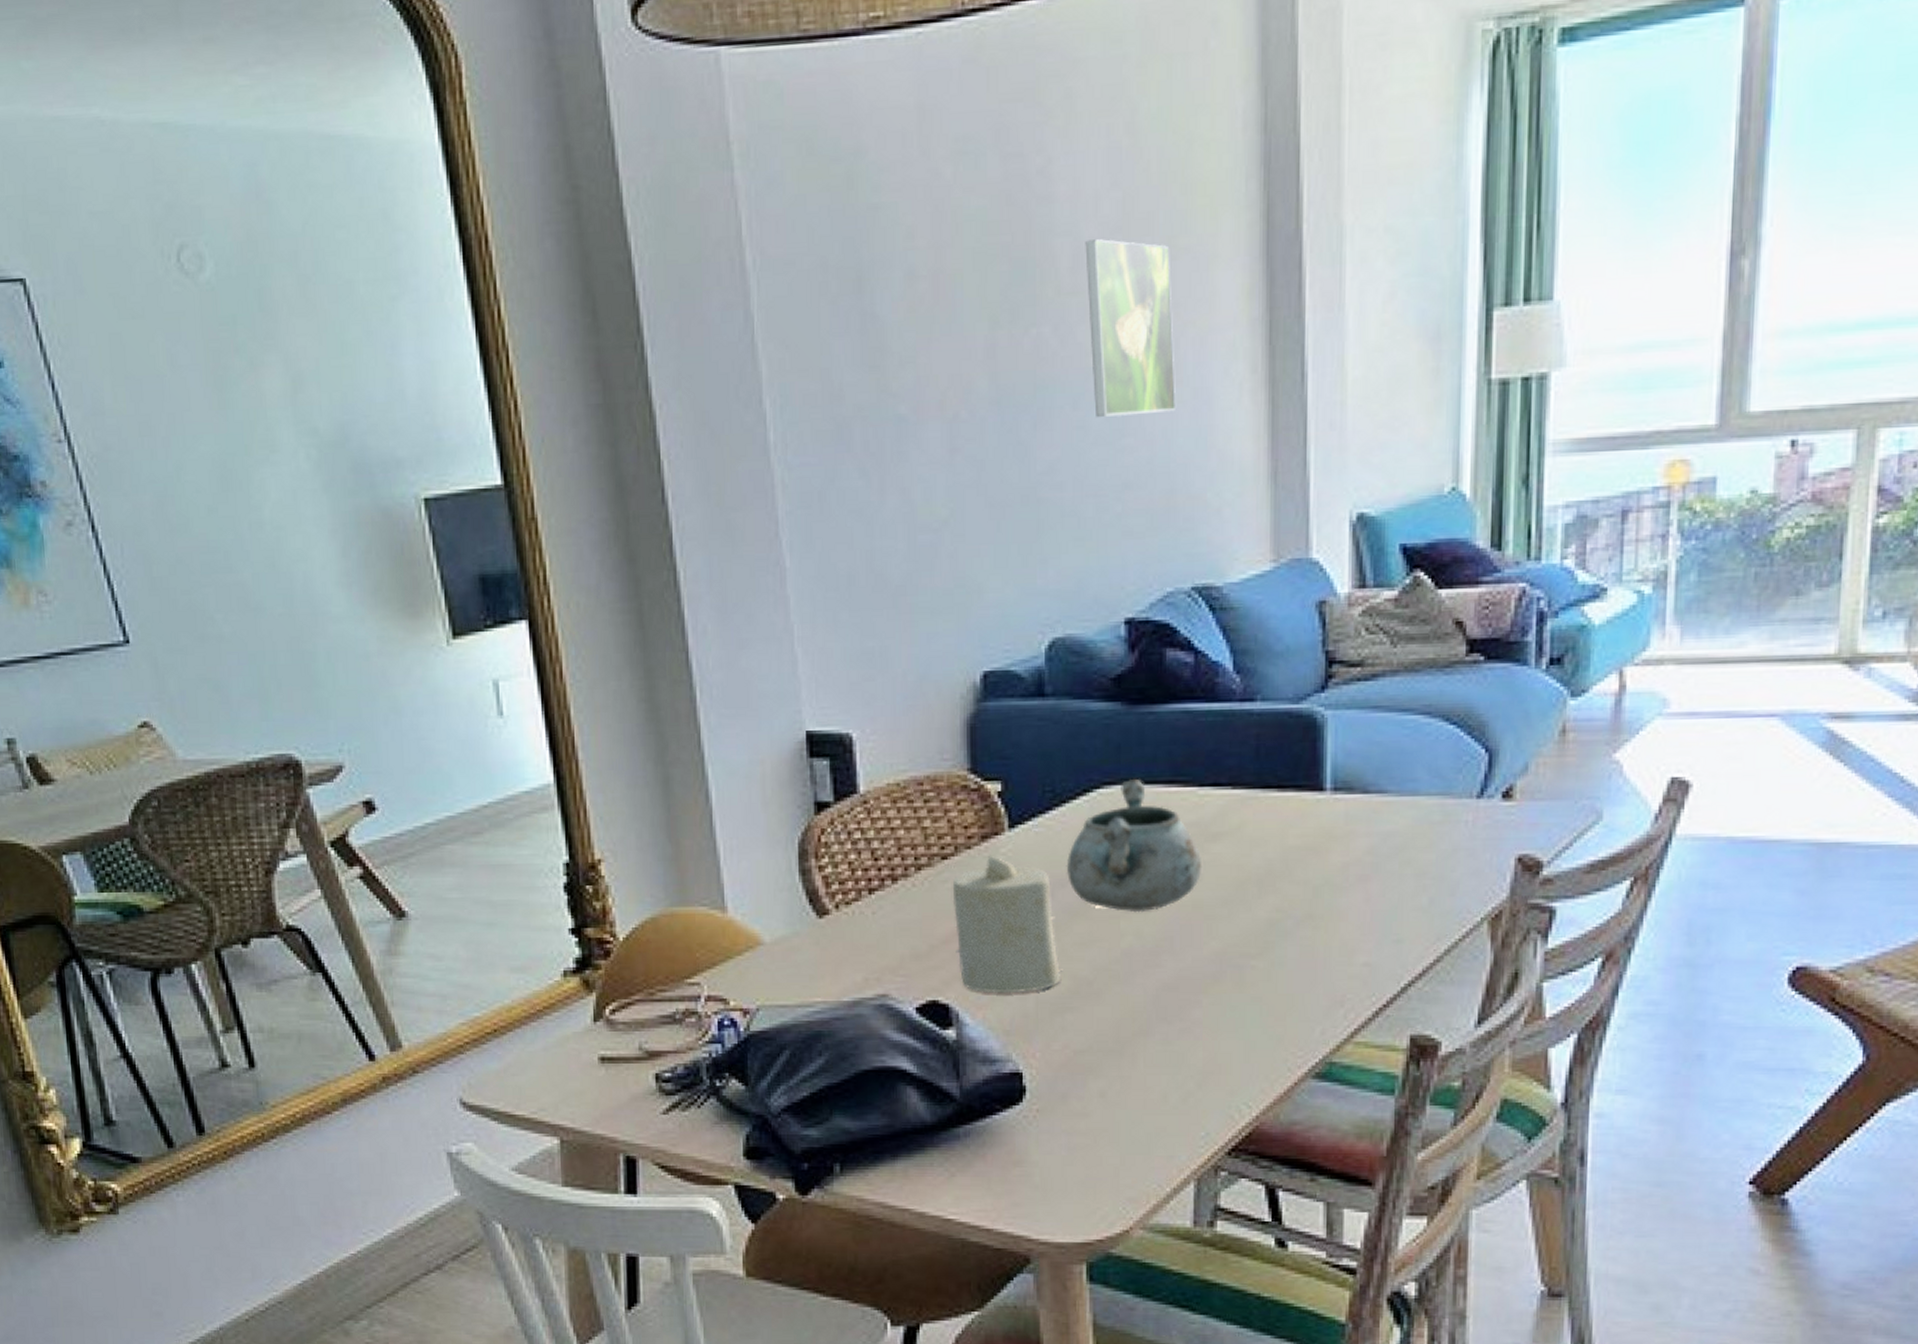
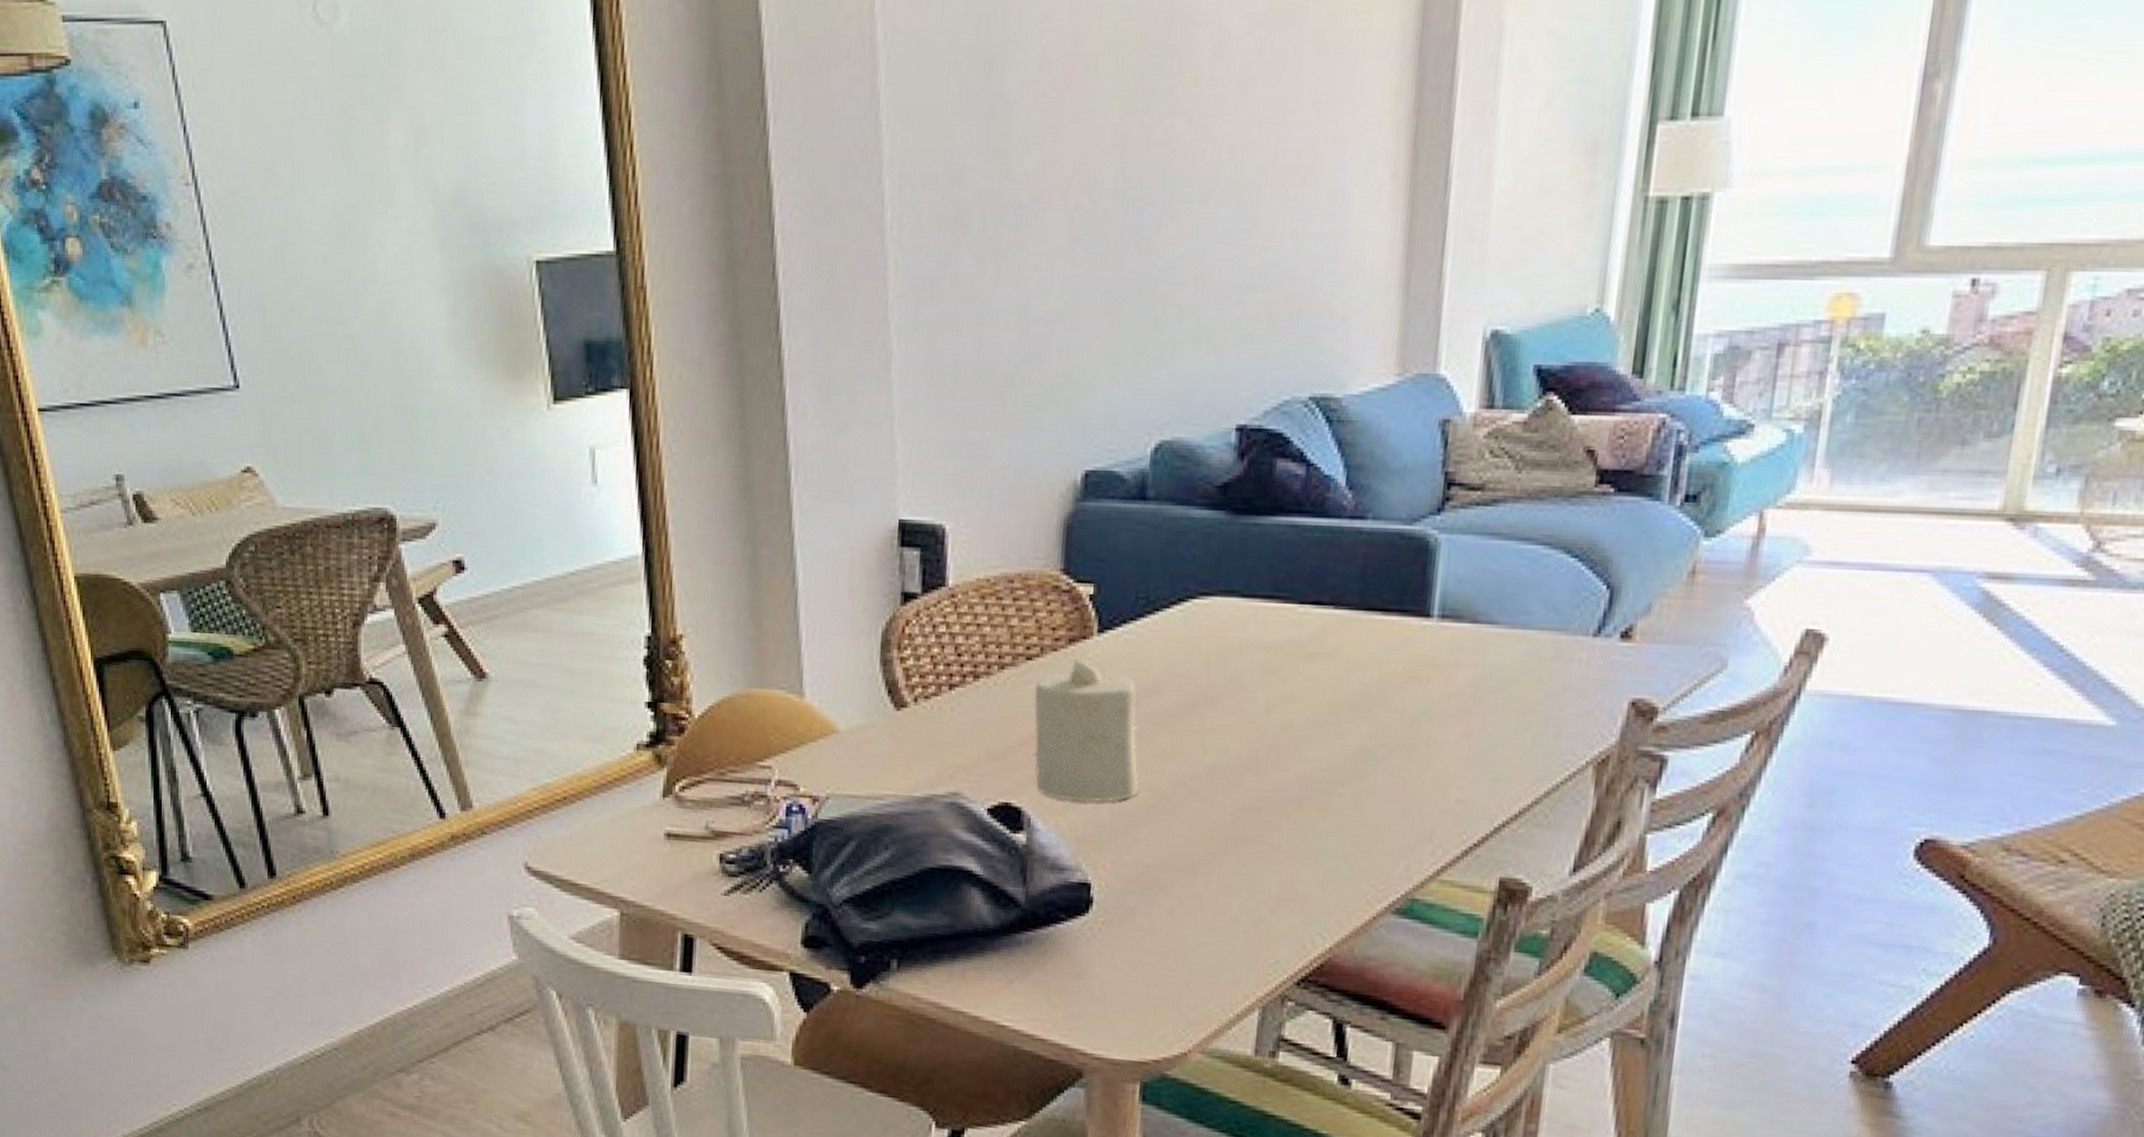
decorative bowl: present [1066,778,1203,913] -> none [1153,590,1296,729]
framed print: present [1085,239,1177,418] -> none [1223,30,1317,216]

